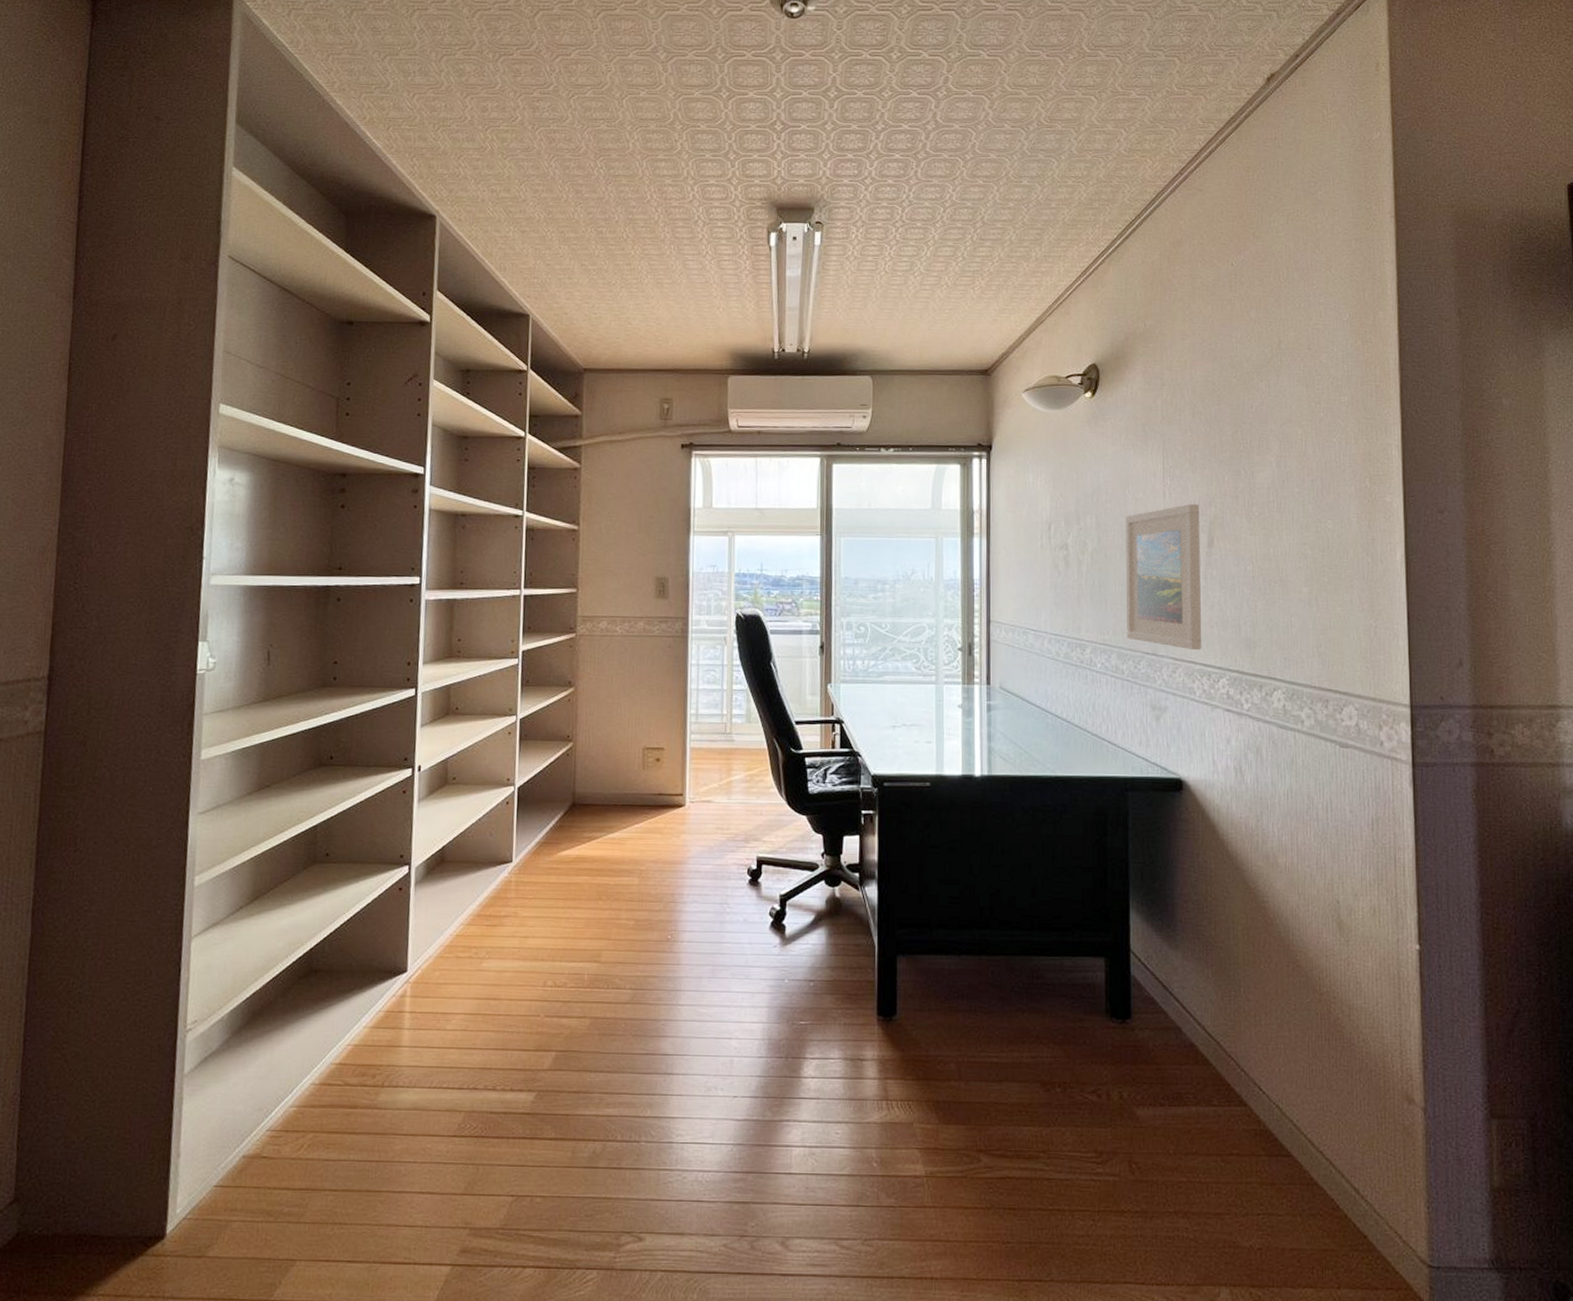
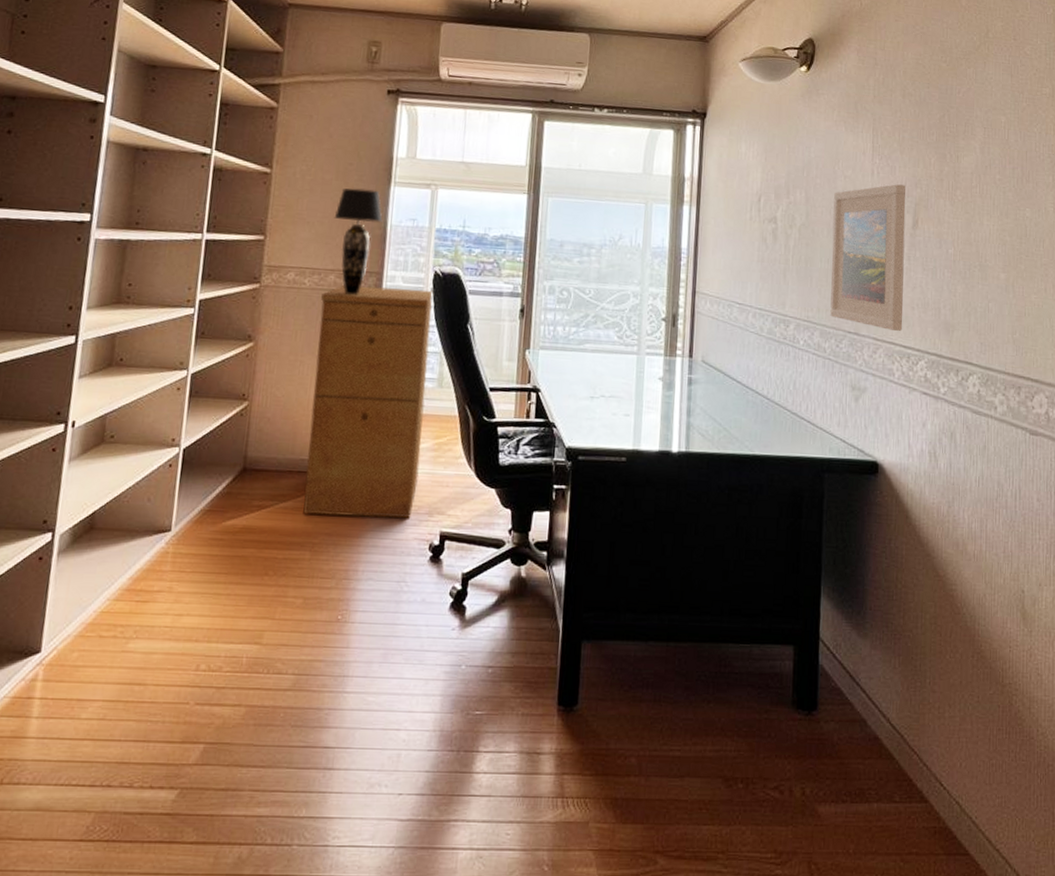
filing cabinet: none [629,631,736,846] -> present [303,285,433,519]
table lamp: none [639,539,685,640] -> present [334,188,383,295]

